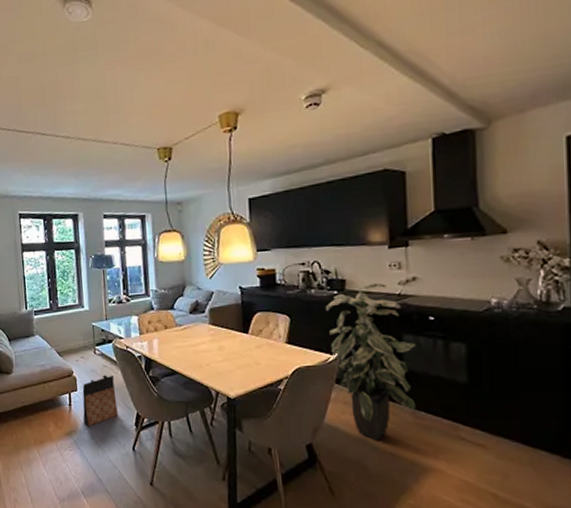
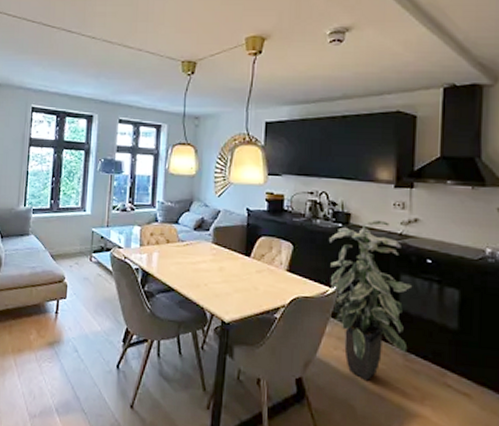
bag: present [82,375,118,427] -> none [68,284,107,339]

